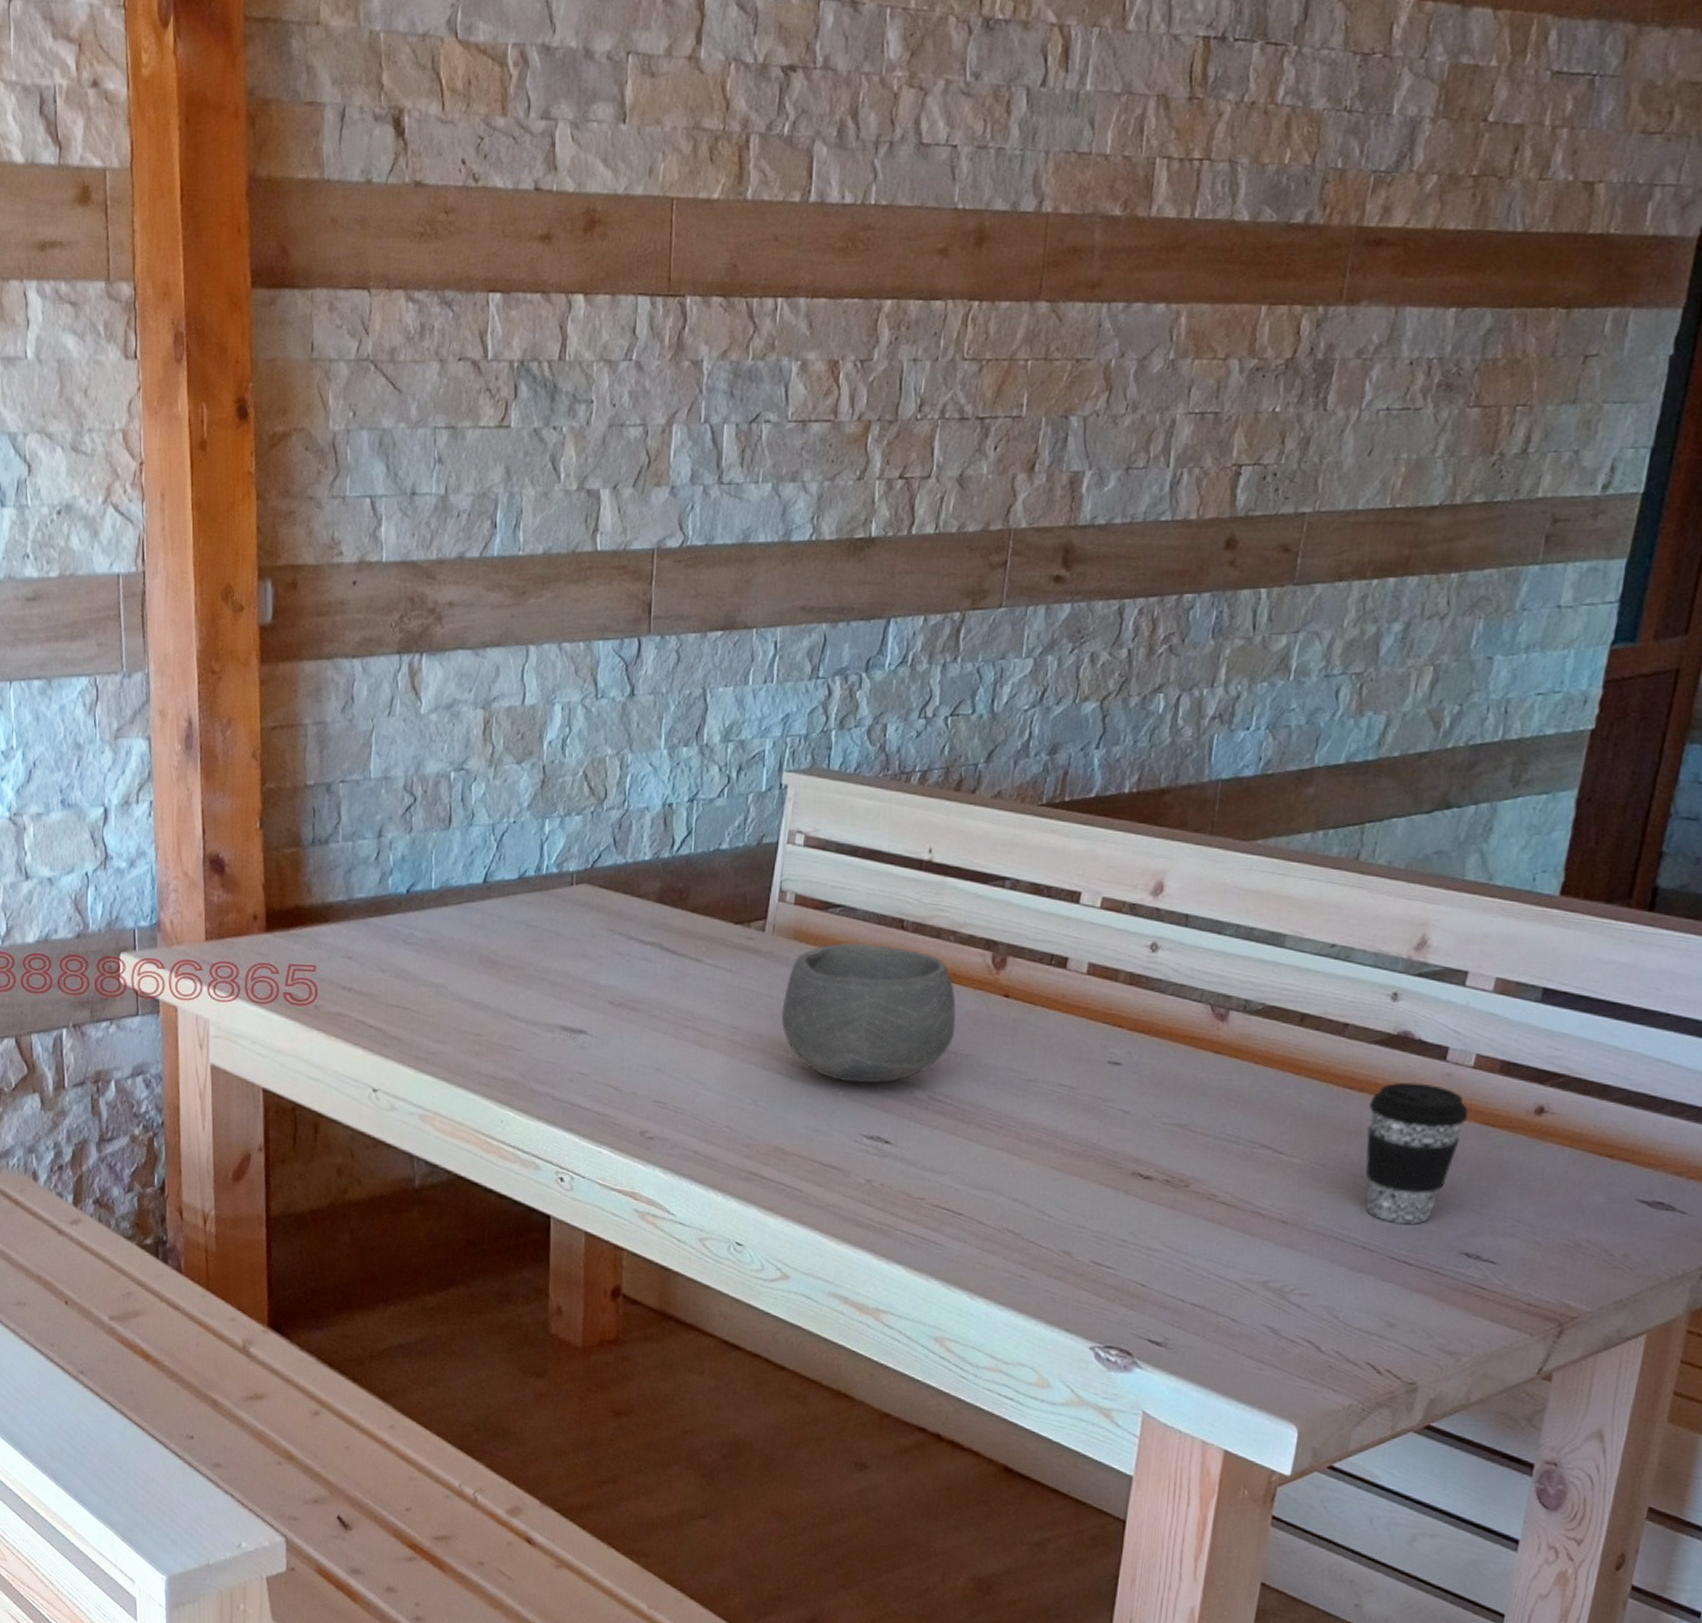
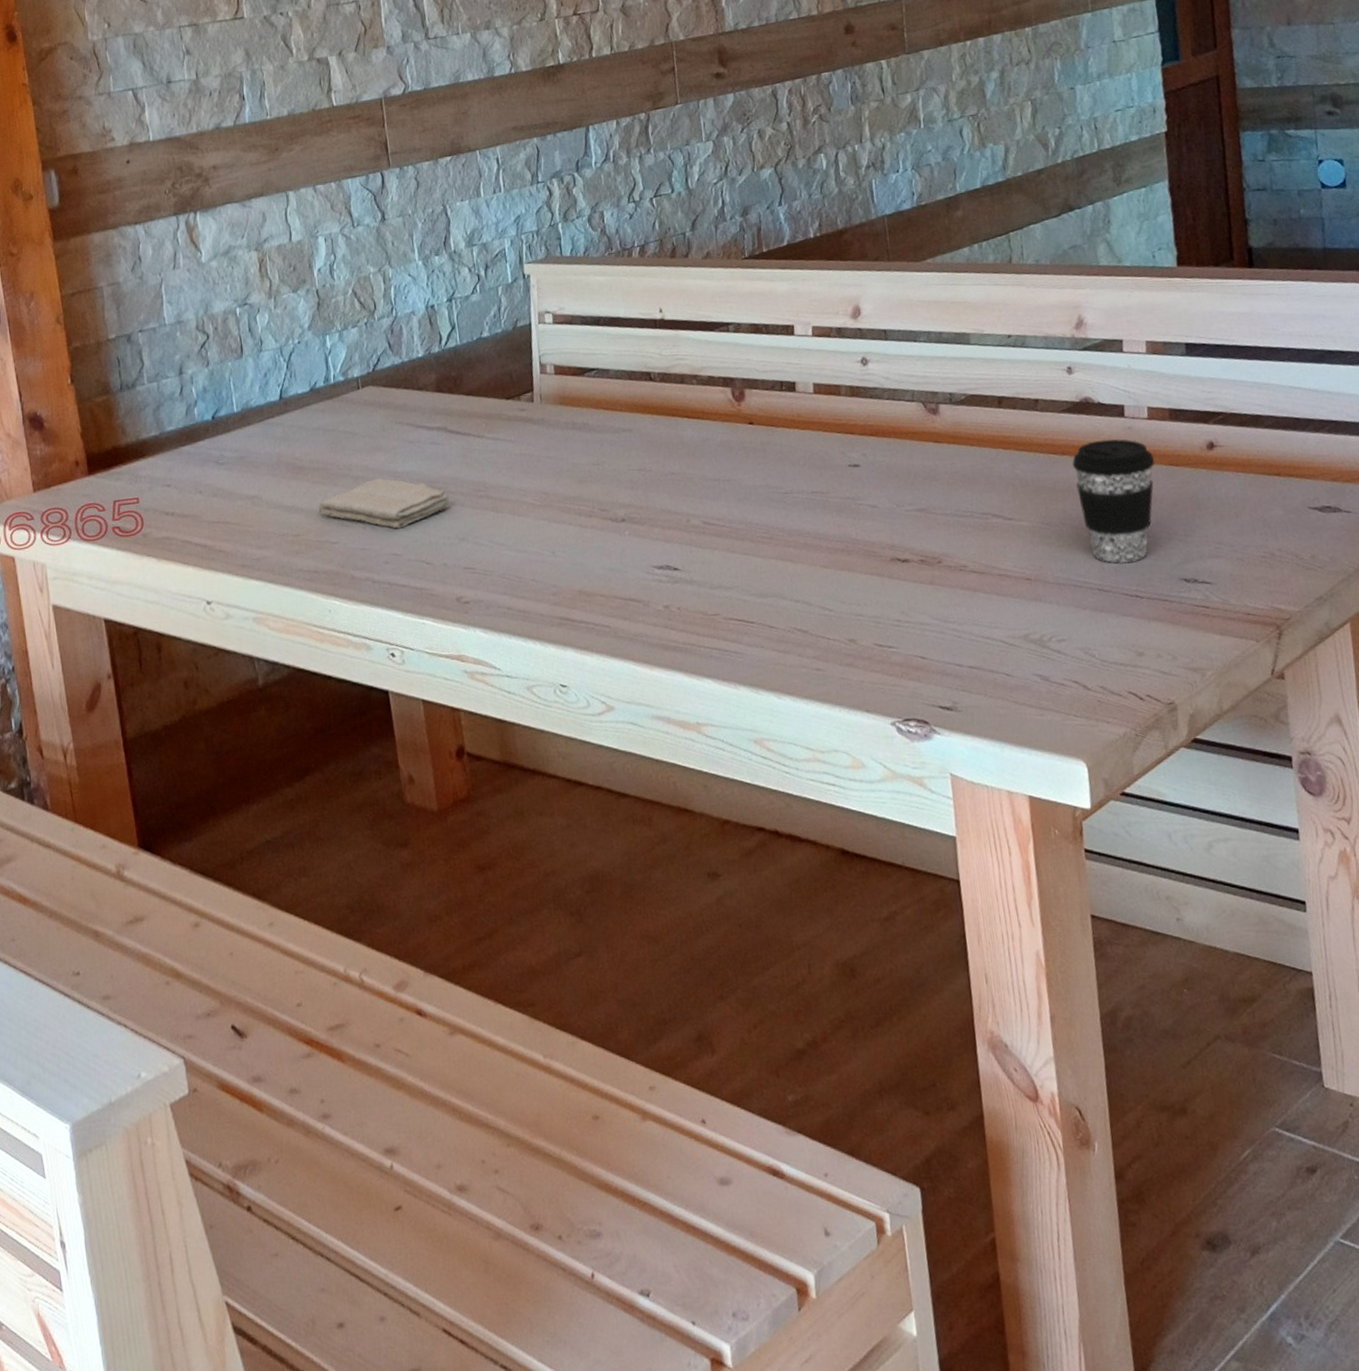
washcloth: none [507,988,654,1047] -> present [318,478,452,529]
bowl: present [781,942,956,1083] -> none [560,397,714,522]

